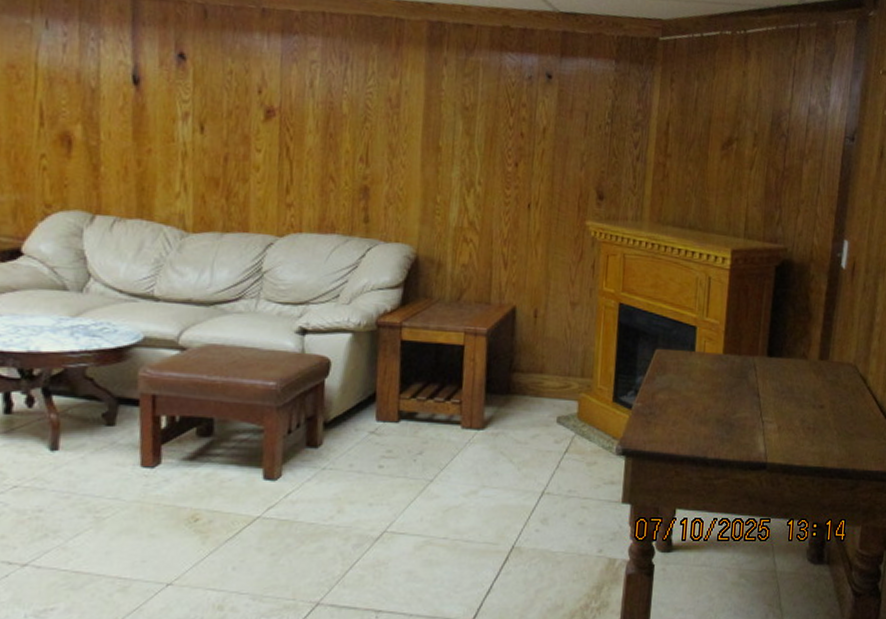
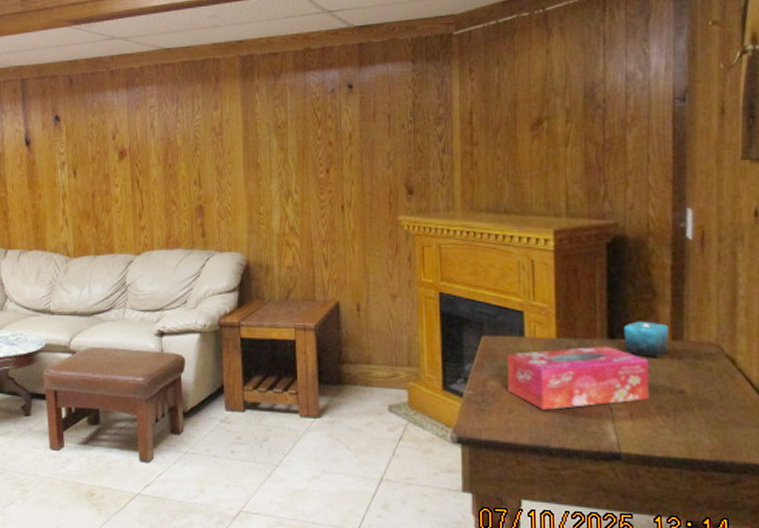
tissue box: none [674,362,798,422] -> present [507,345,649,410]
candle: none [780,341,818,376] -> present [623,321,669,359]

